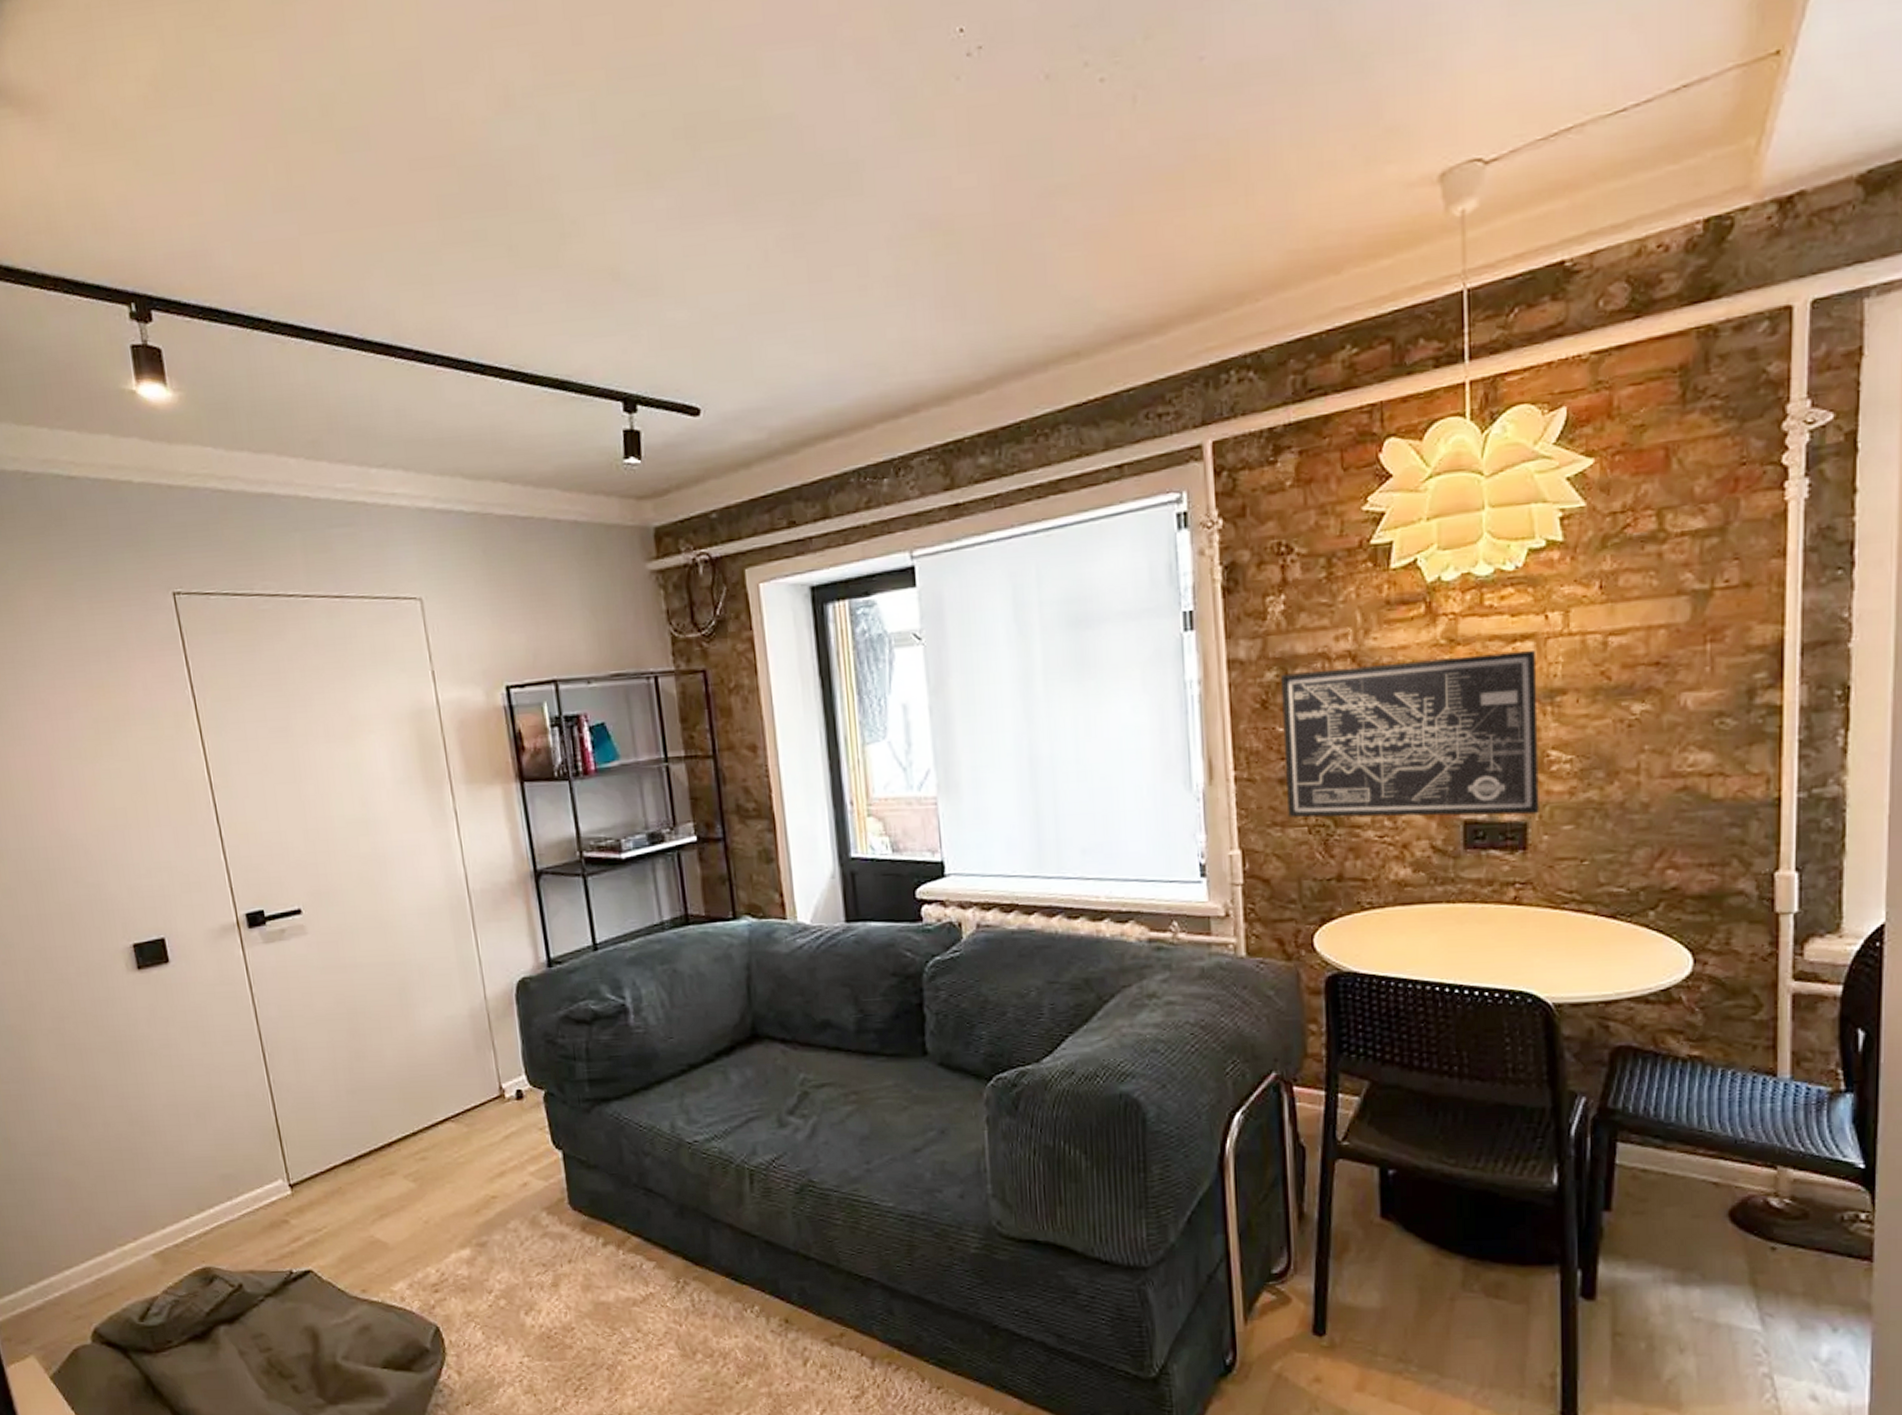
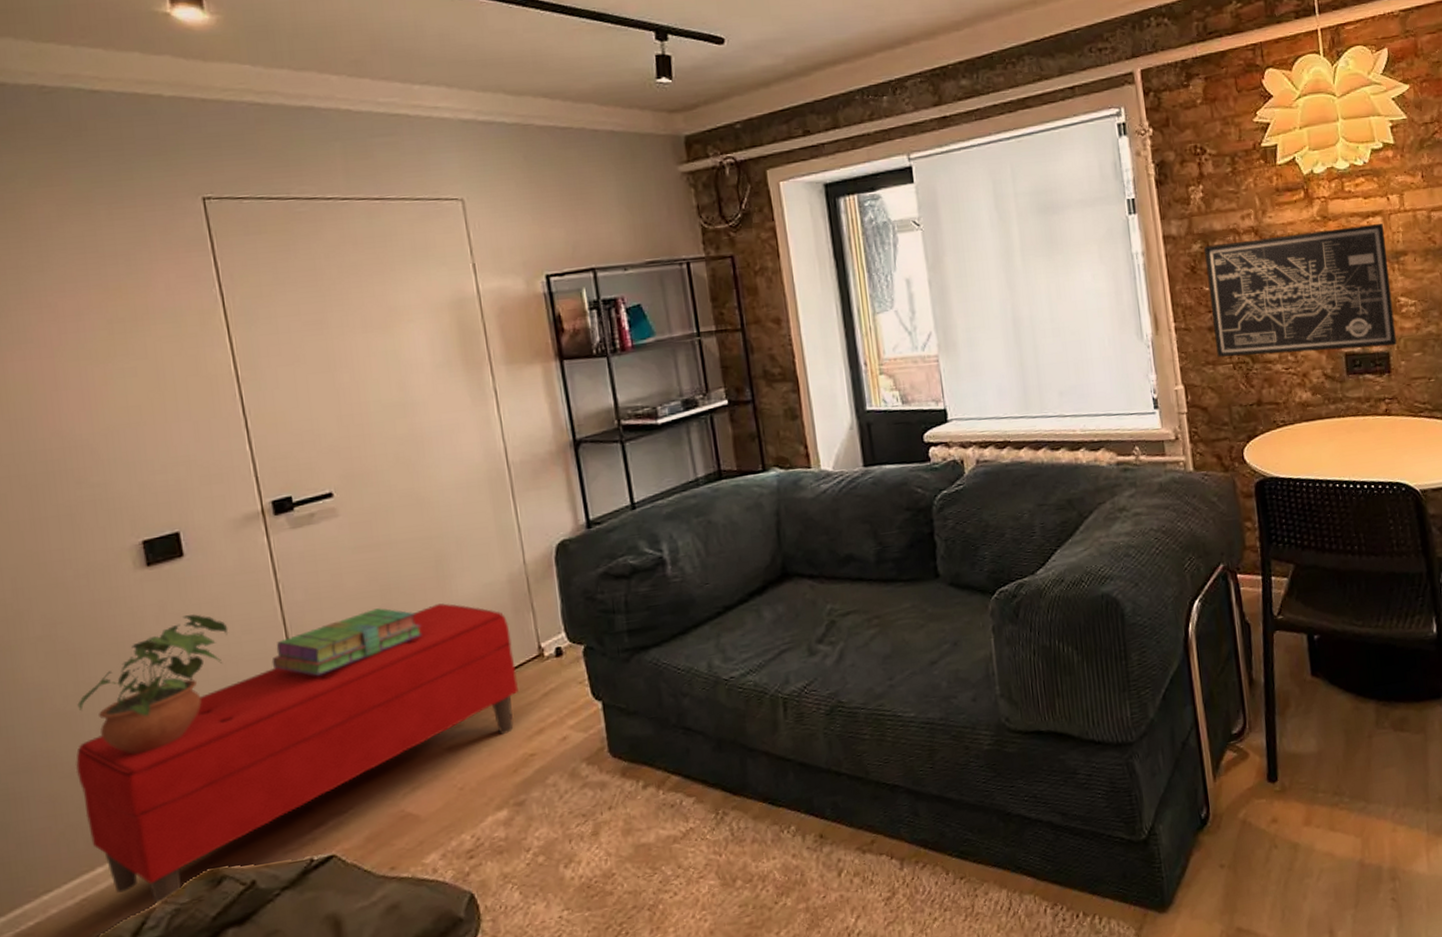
potted plant: none [85,1020,211,1150] -> present [77,613,228,755]
bench: none [85,1033,480,1293] -> present [75,603,518,905]
stack of books: none [250,1032,387,1093] -> present [271,608,422,676]

